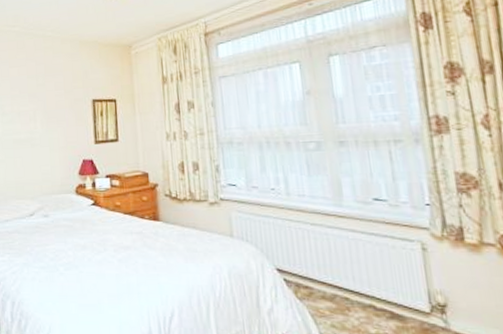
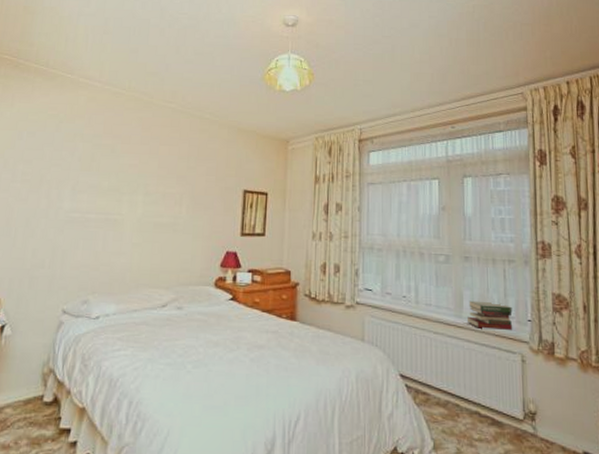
books: none [349,187,408,218] -> present [468,300,513,331]

